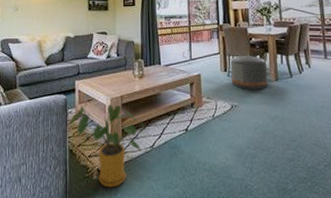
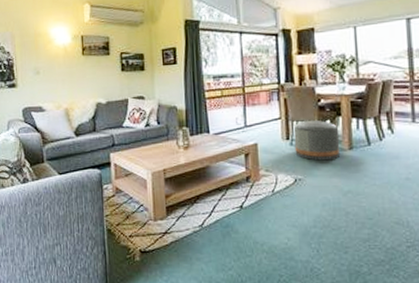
house plant: present [70,104,146,188] -> none [107,179,194,270]

